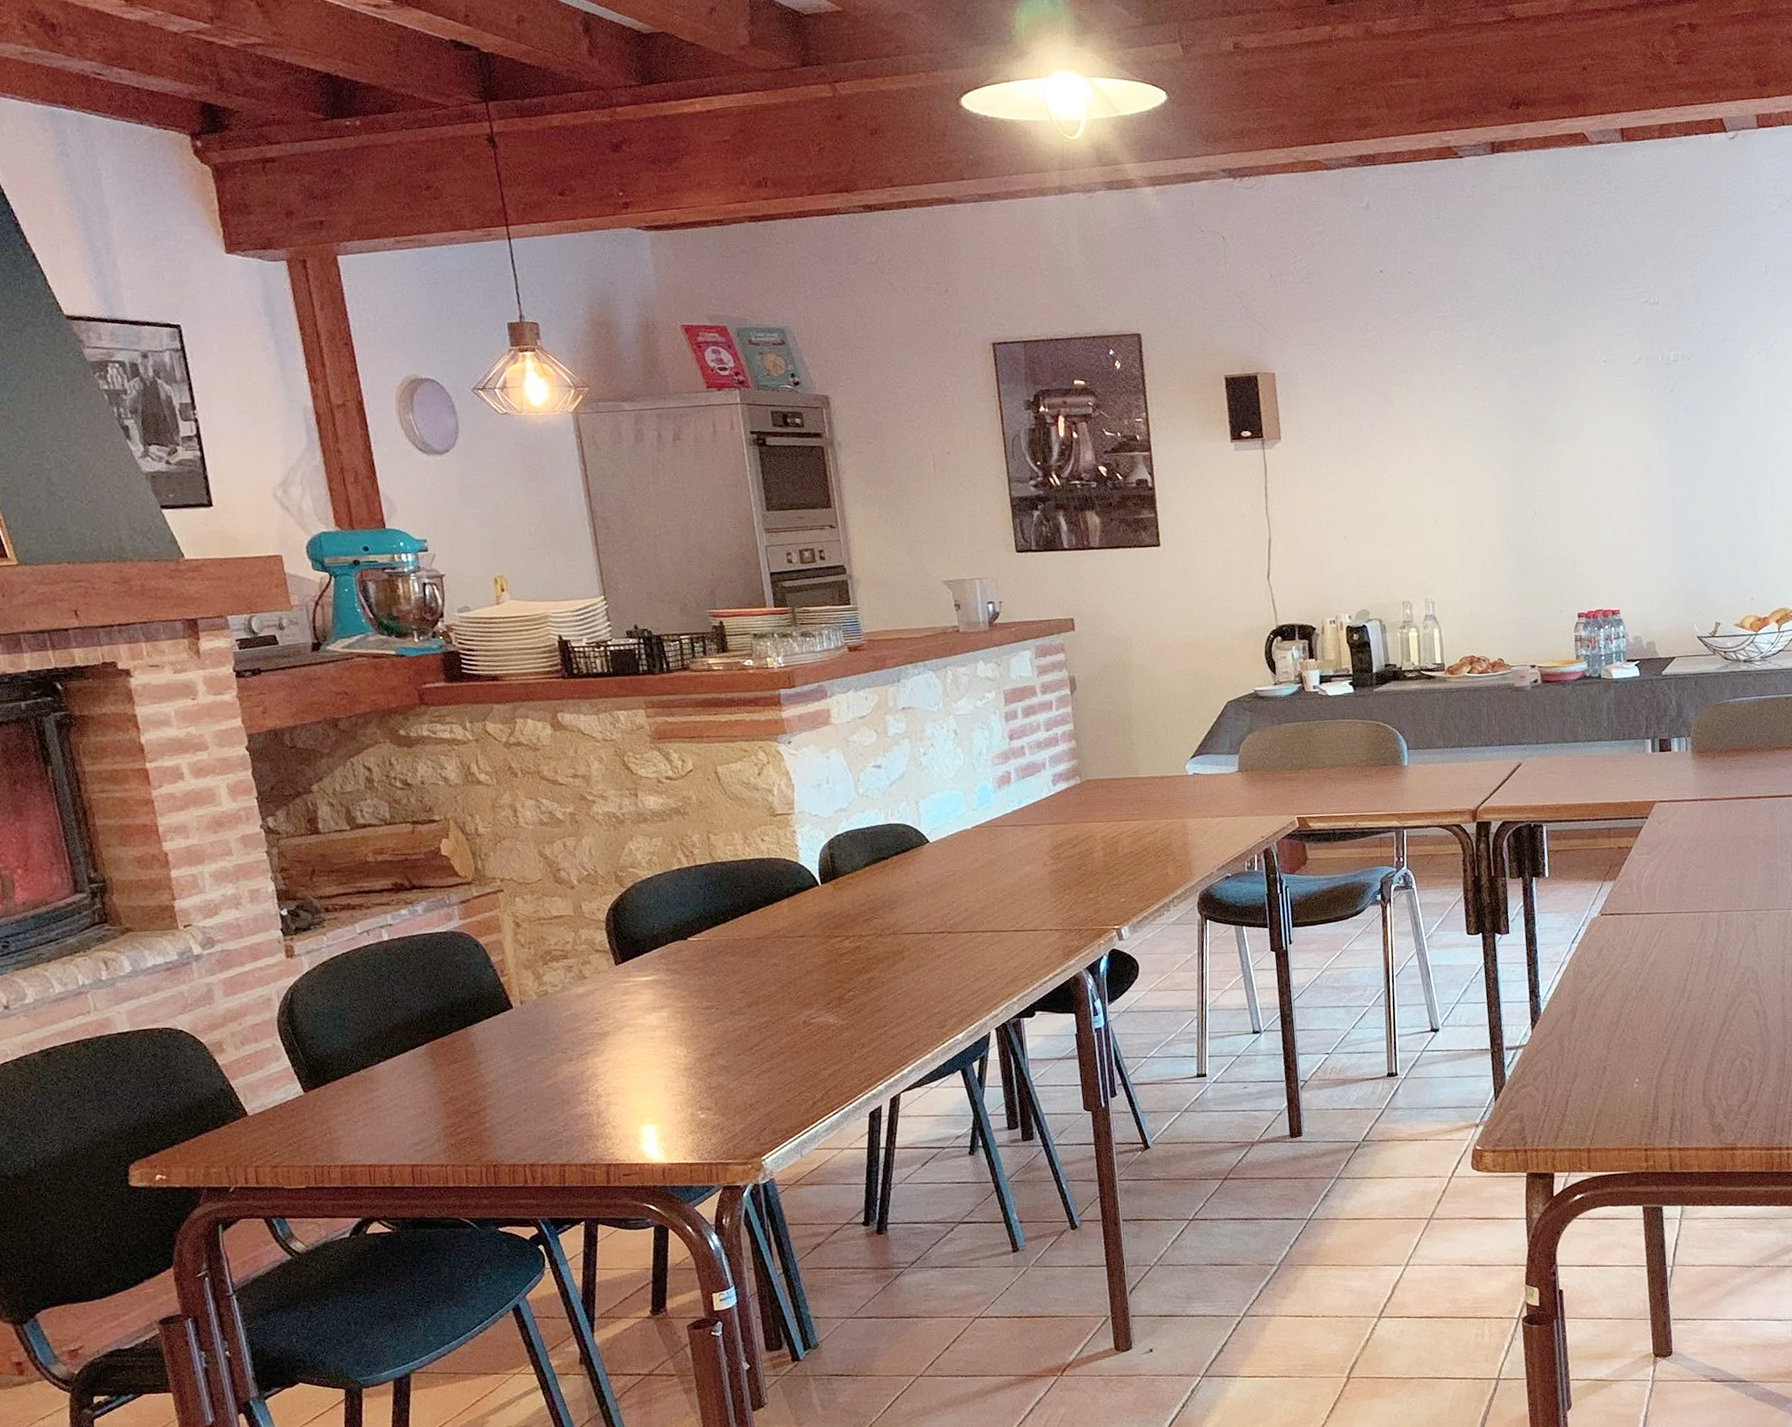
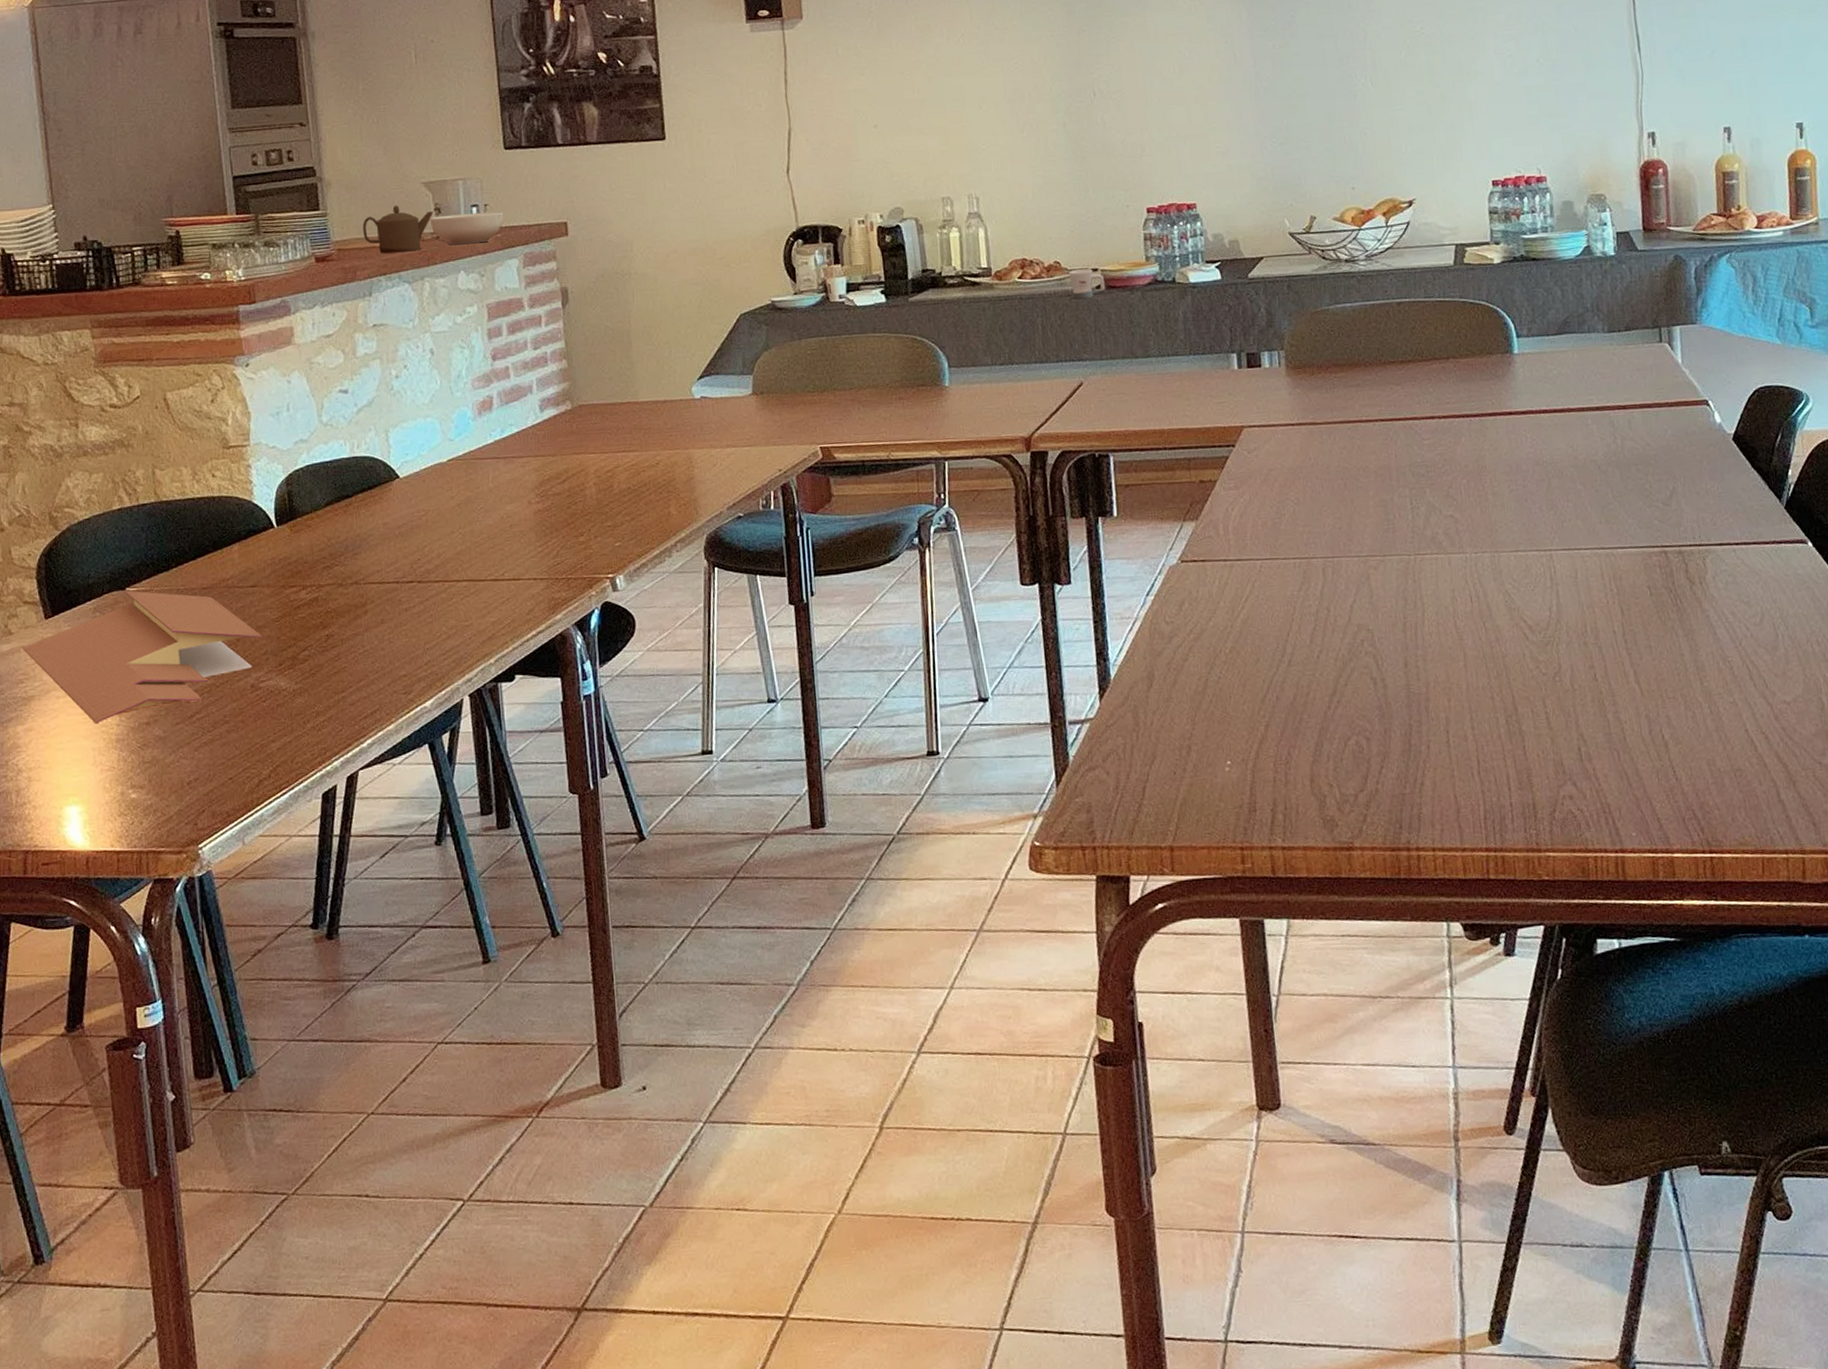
papers: none [597,940,813,1056] -> present [23,590,264,724]
teapot: none [890,601,954,645] -> present [362,205,434,254]
bowl: none [950,608,1017,638] -> present [429,211,504,246]

